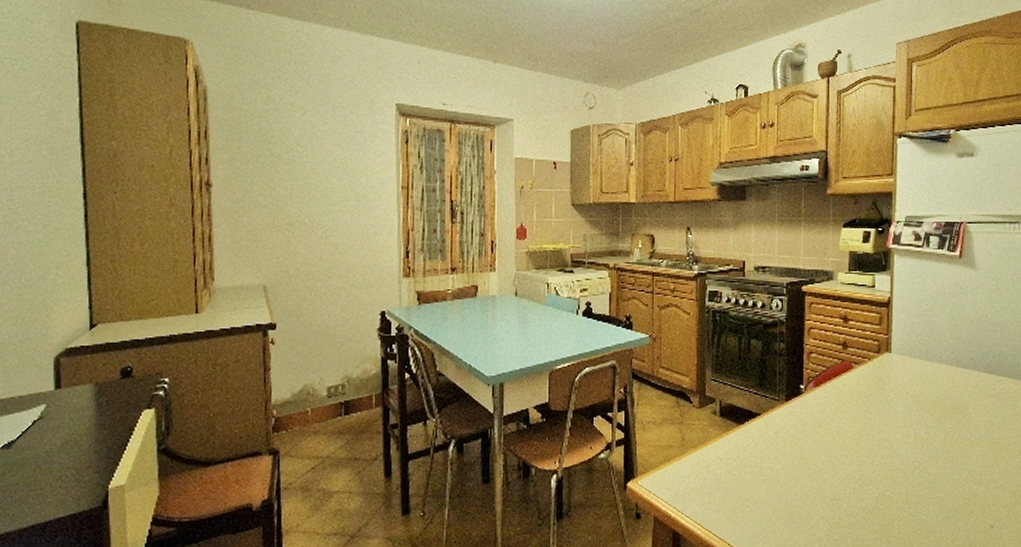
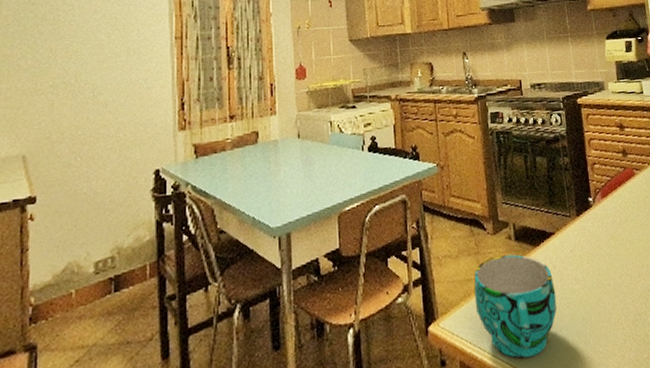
cup: none [674,428,755,522] -> present [473,254,557,359]

